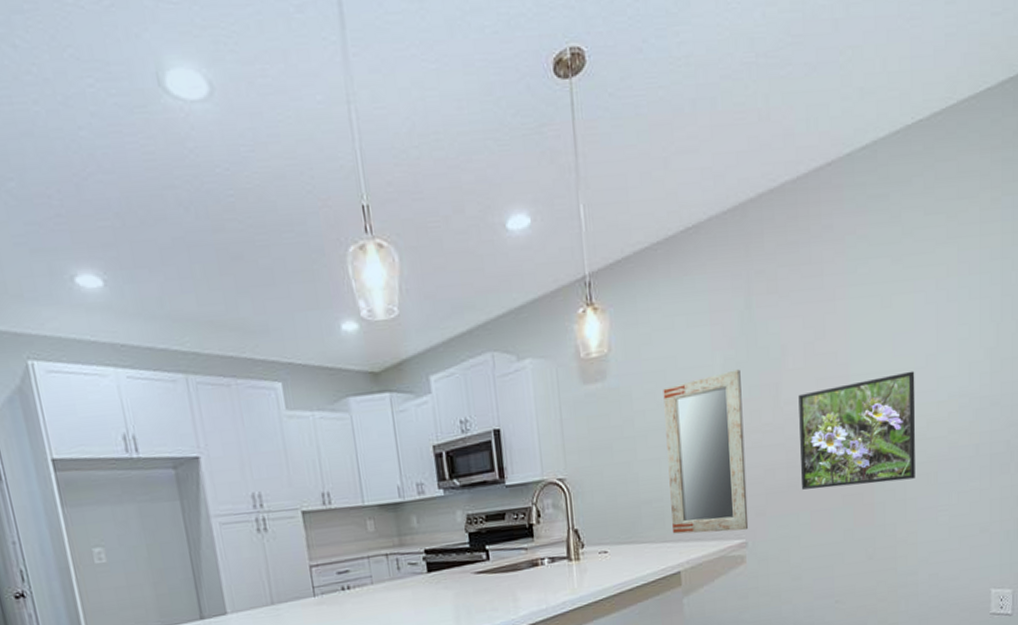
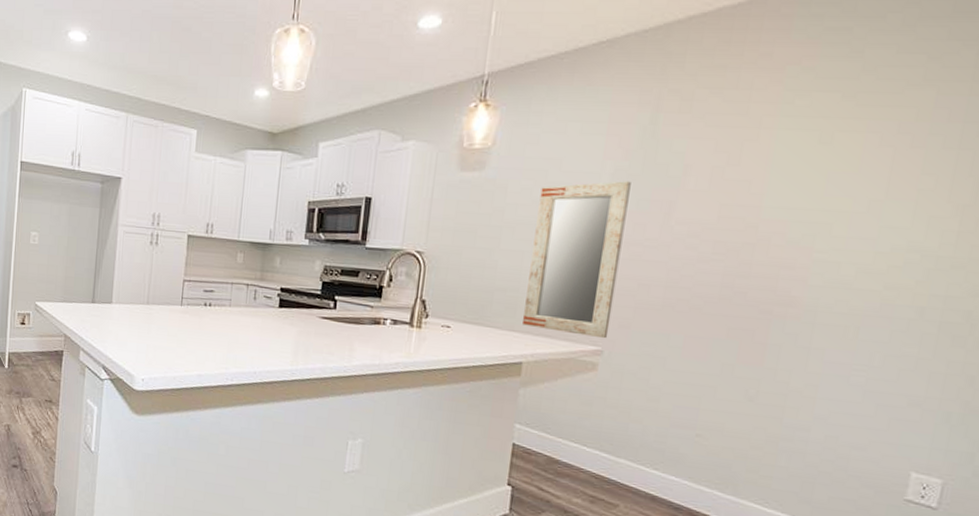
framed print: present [798,371,916,490] -> none [678,213,850,328]

